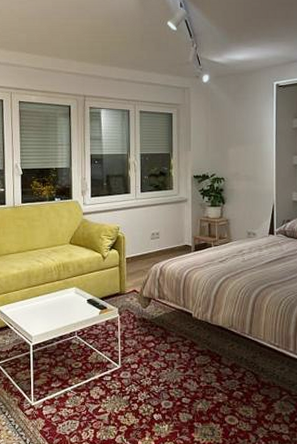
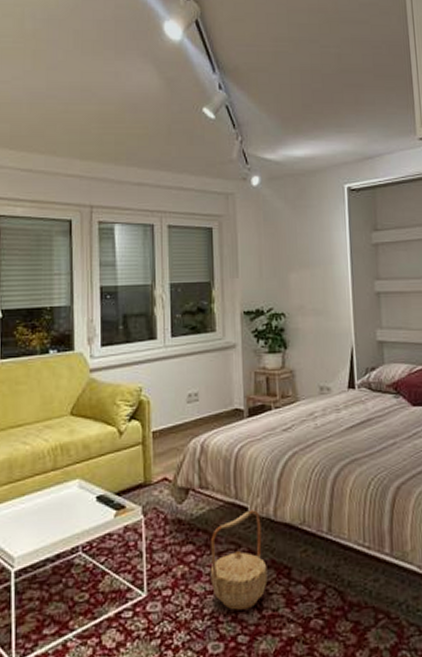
basket: none [164,315,204,381] -> present [210,510,268,611]

